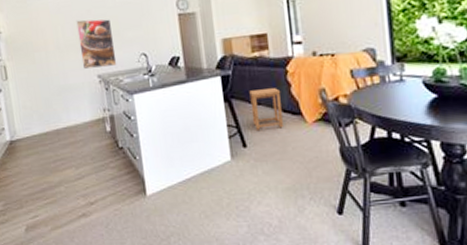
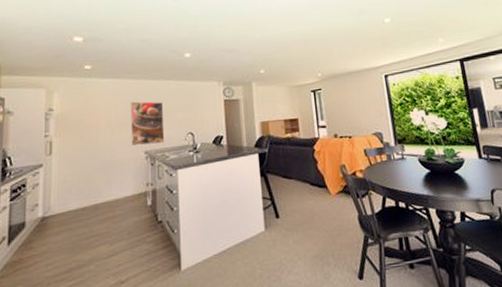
side table: present [249,88,283,130] -> none [282,164,311,202]

